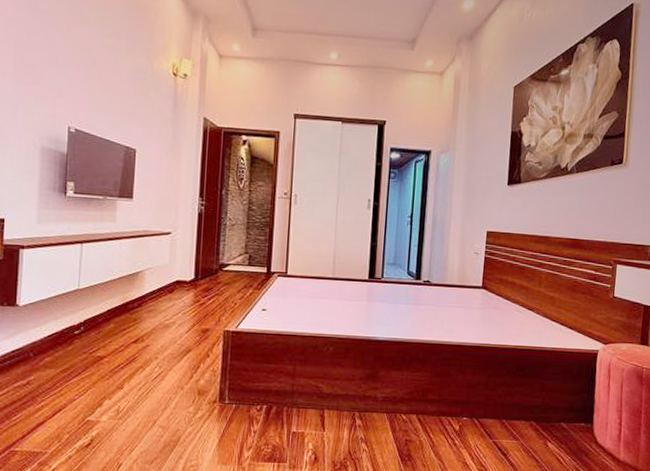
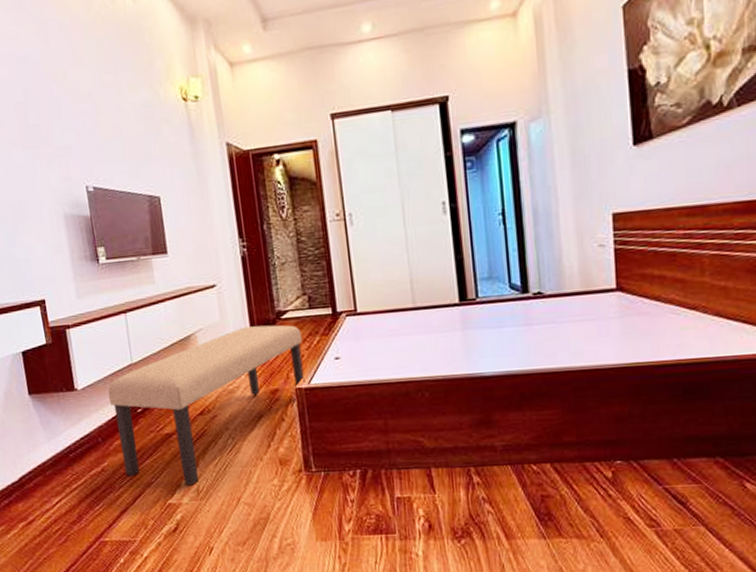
bench: none [48,272,238,406] -> present [108,324,305,486]

